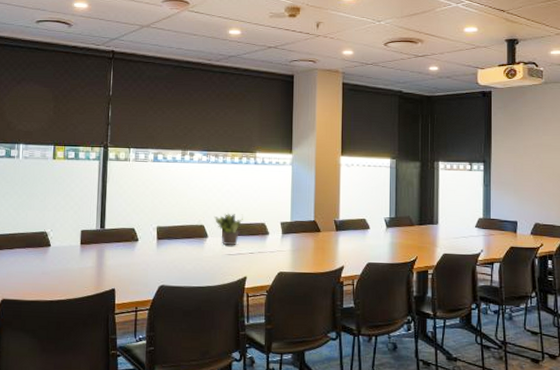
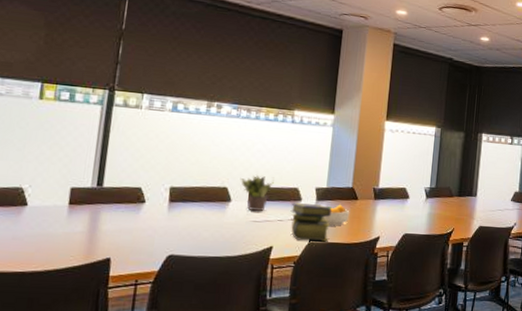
stack of books: none [260,237,297,272] -> present [290,203,332,242]
fruit bowl: none [289,236,314,257] -> present [323,204,350,226]

